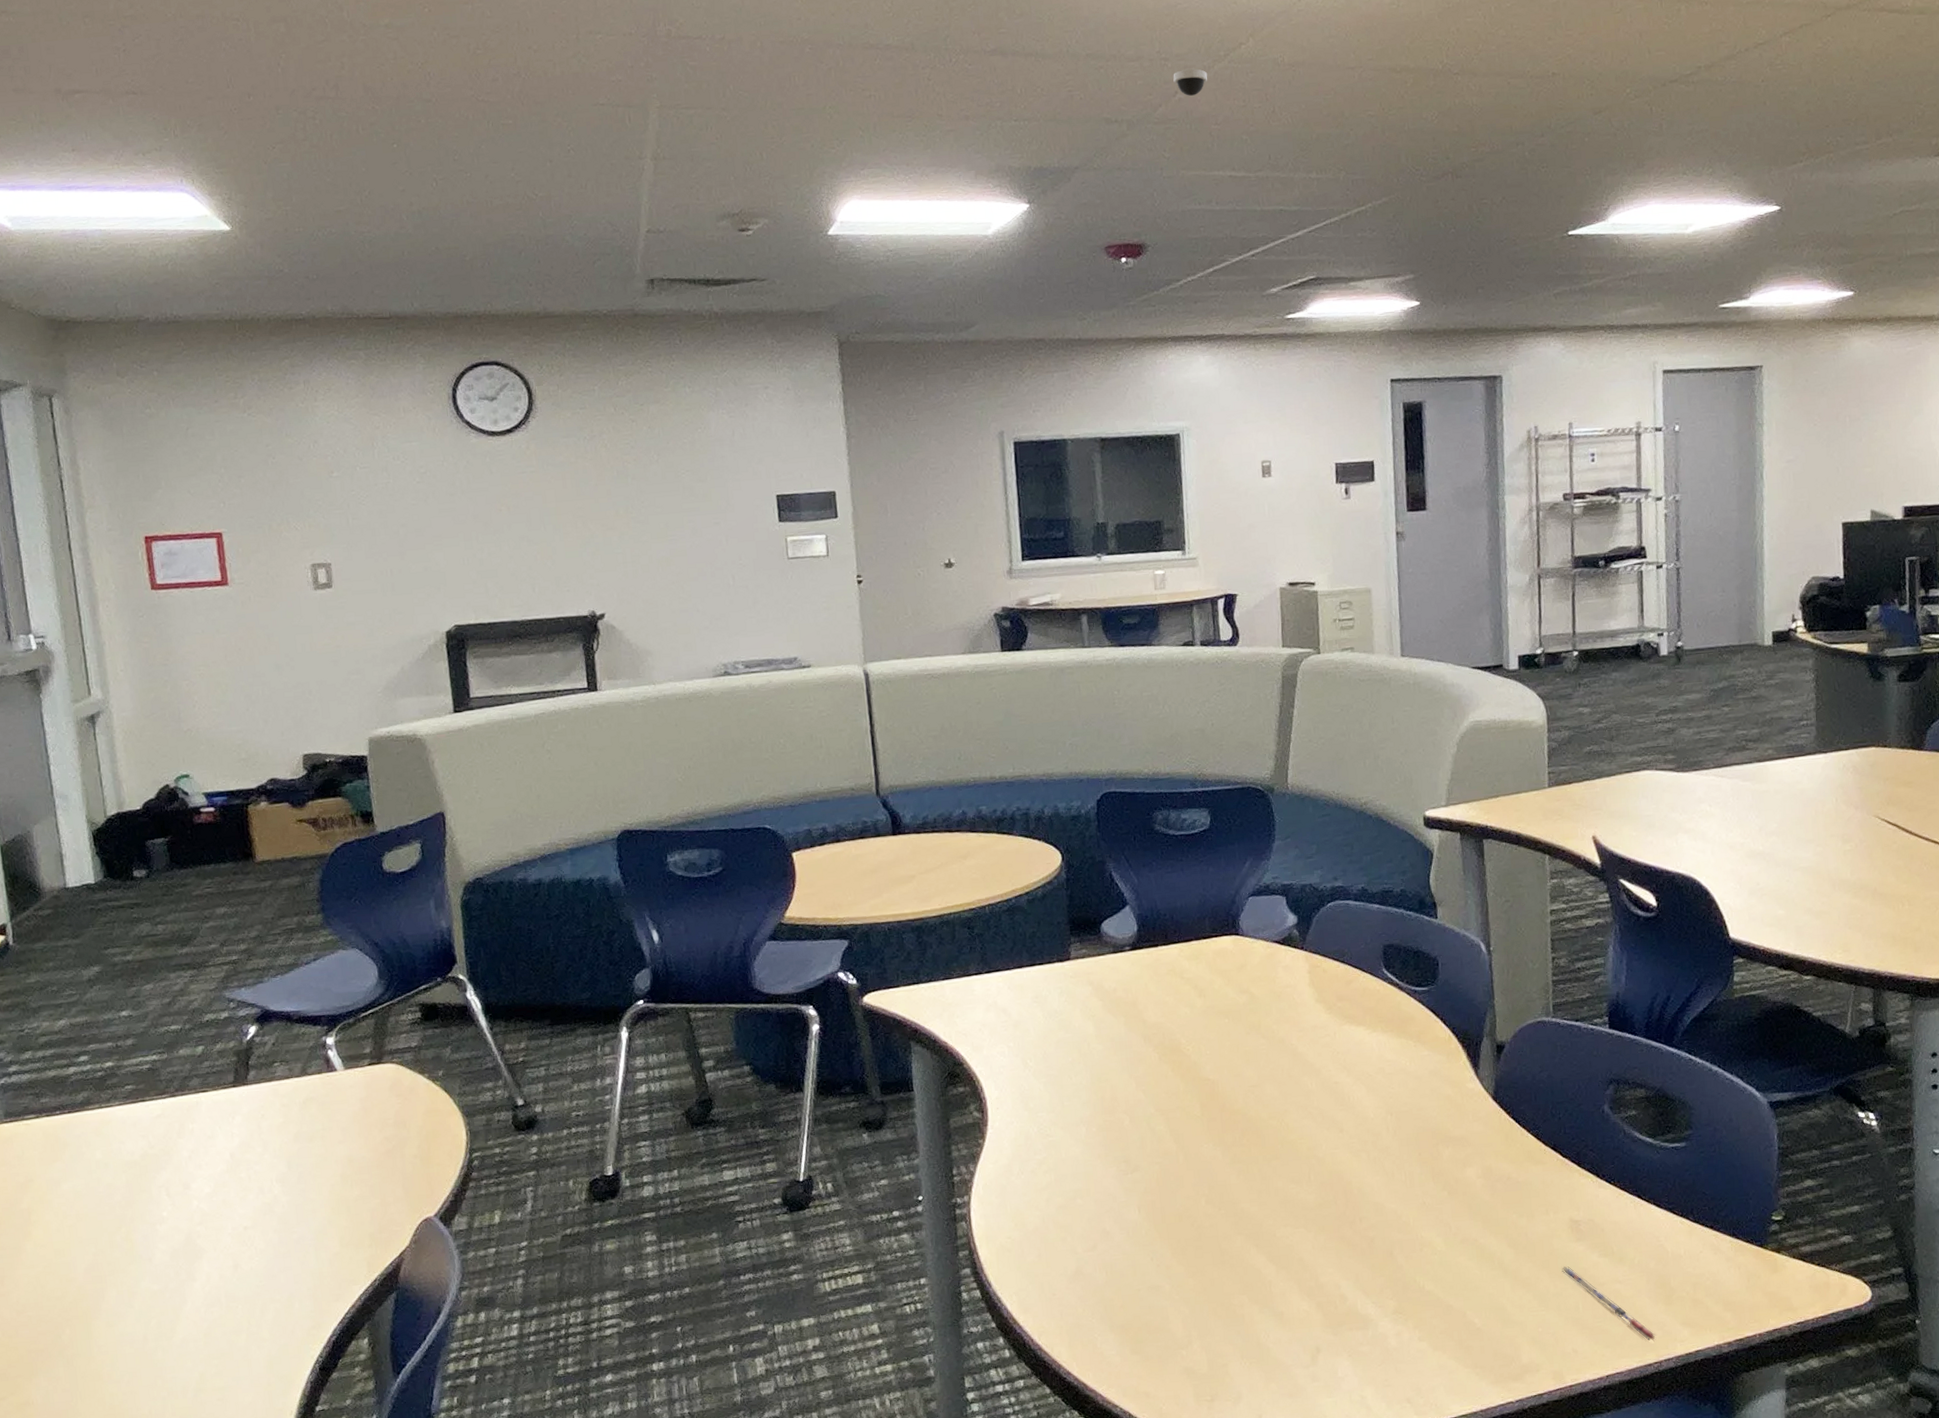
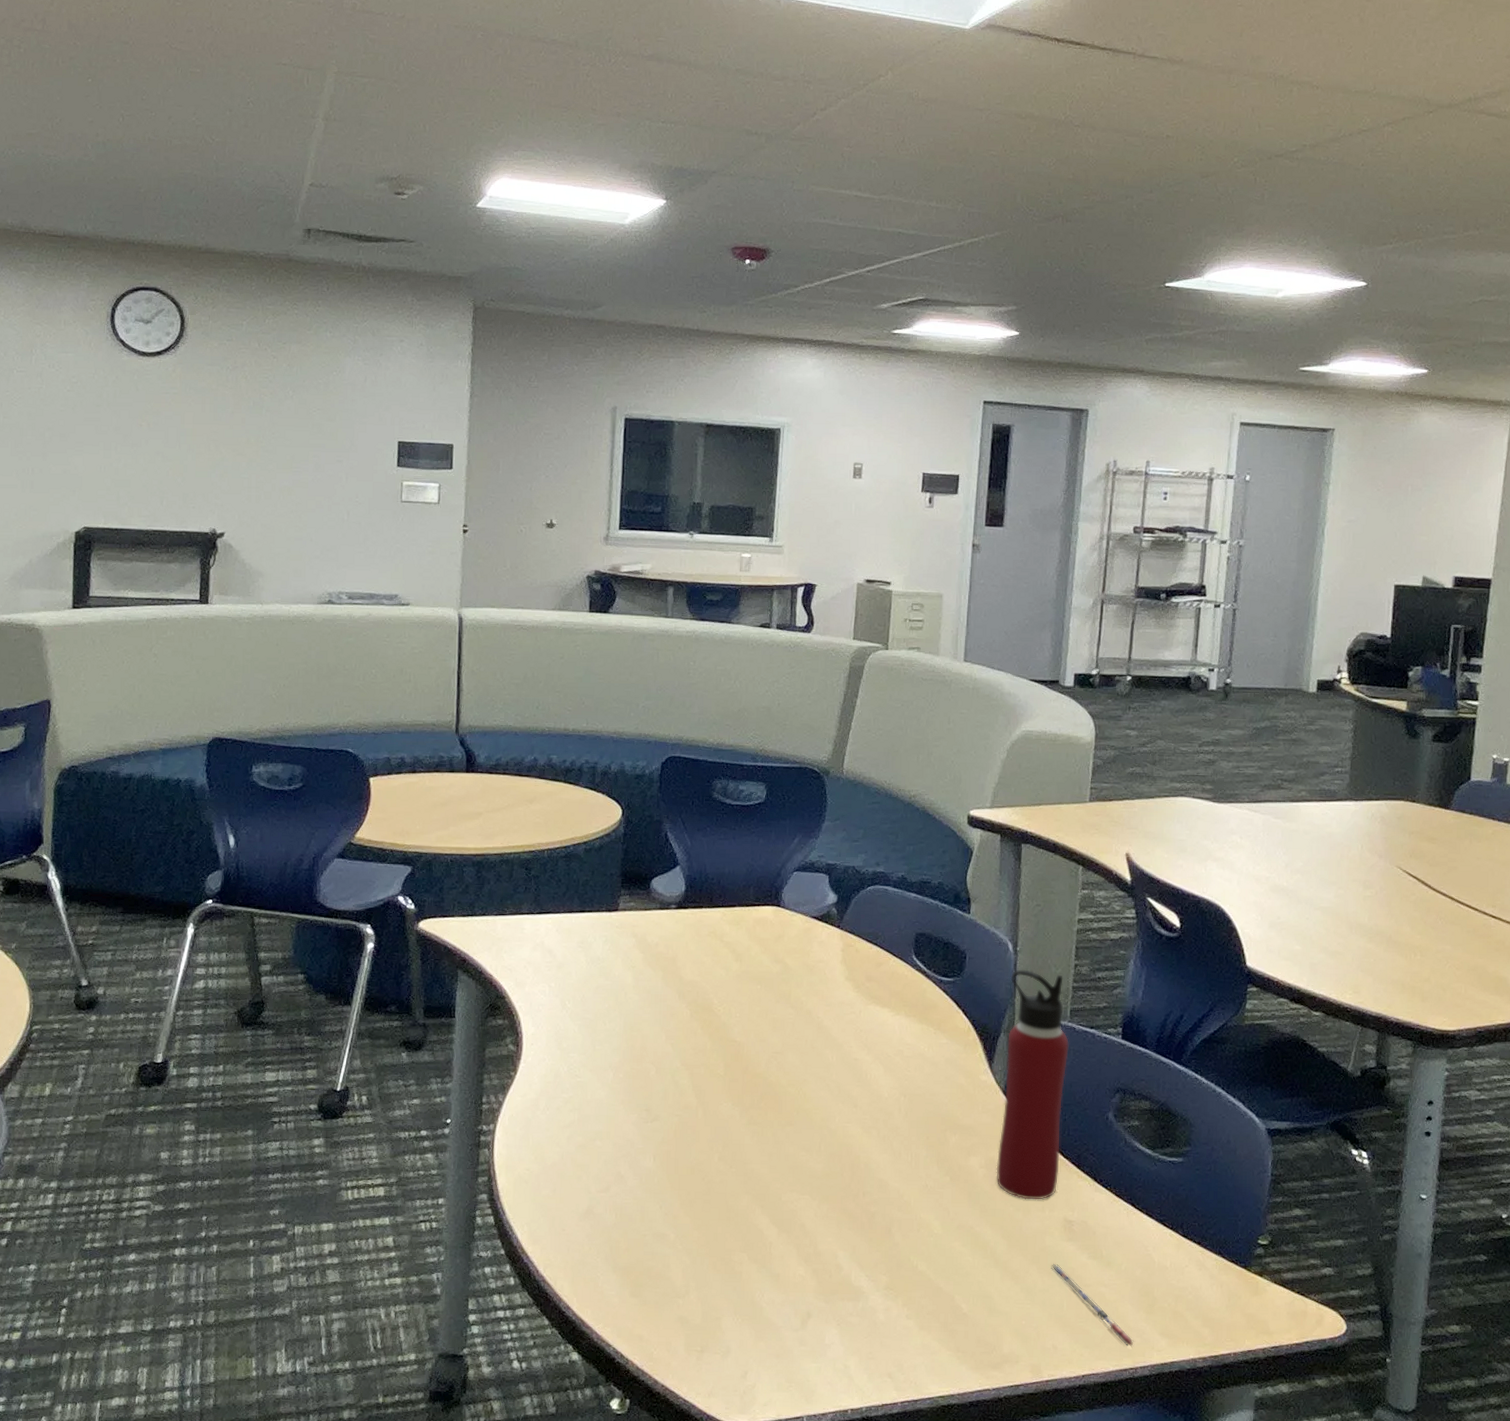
dome security camera: present [1173,69,1208,96] -> none [813,93,846,118]
water bottle: none [1486,969,1560,1205] -> present [996,969,1069,1200]

